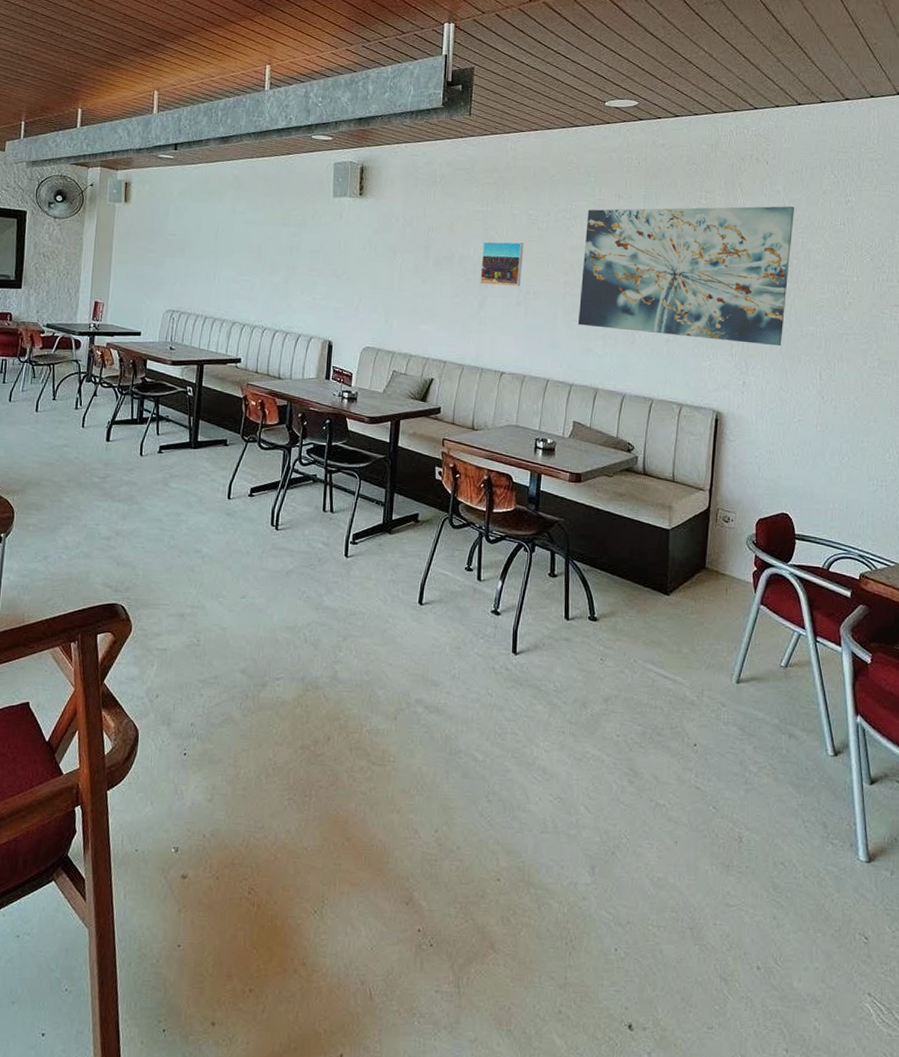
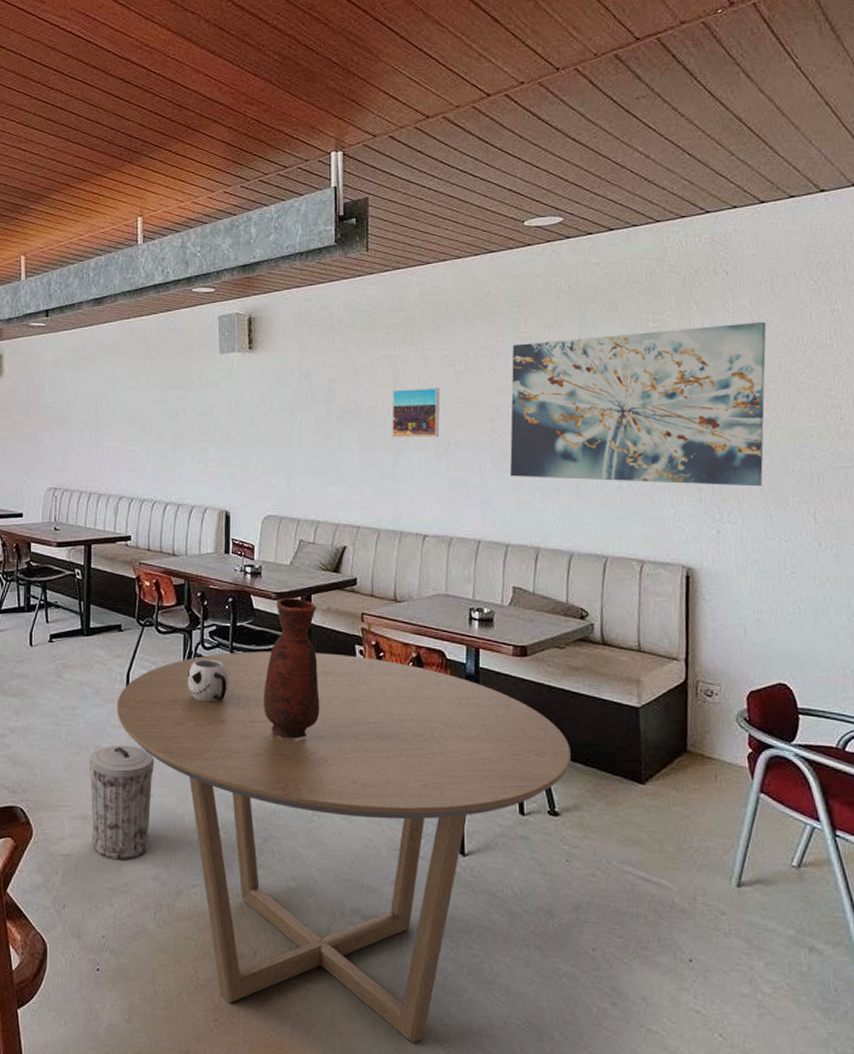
trash can: none [187,549,250,655] -> present [88,745,155,860]
dining table: none [217,469,611,818] -> present [116,651,571,1043]
mug: none [283,474,322,514] -> present [187,659,228,702]
vase: none [351,421,403,549] -> present [264,597,320,739]

